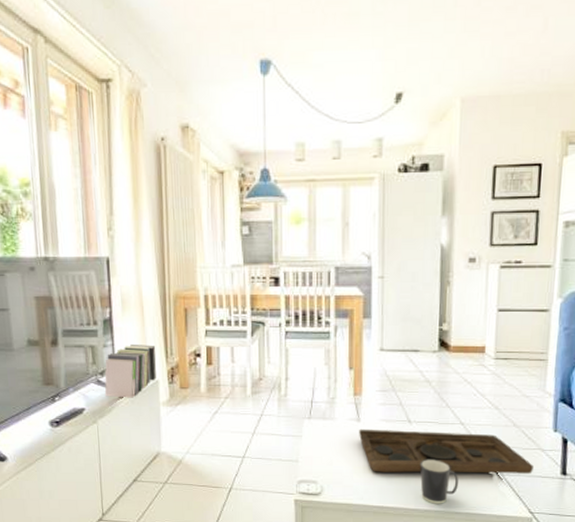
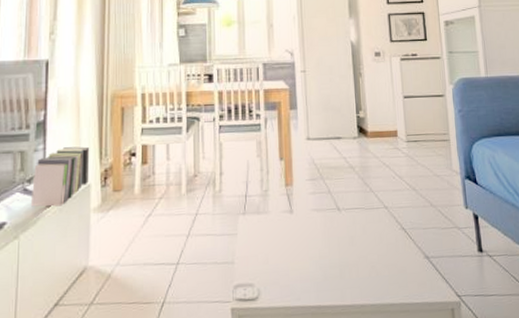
decorative tray: present [359,429,535,474] -> none [292,216,454,267]
mug: present [419,460,458,504] -> none [352,247,389,297]

